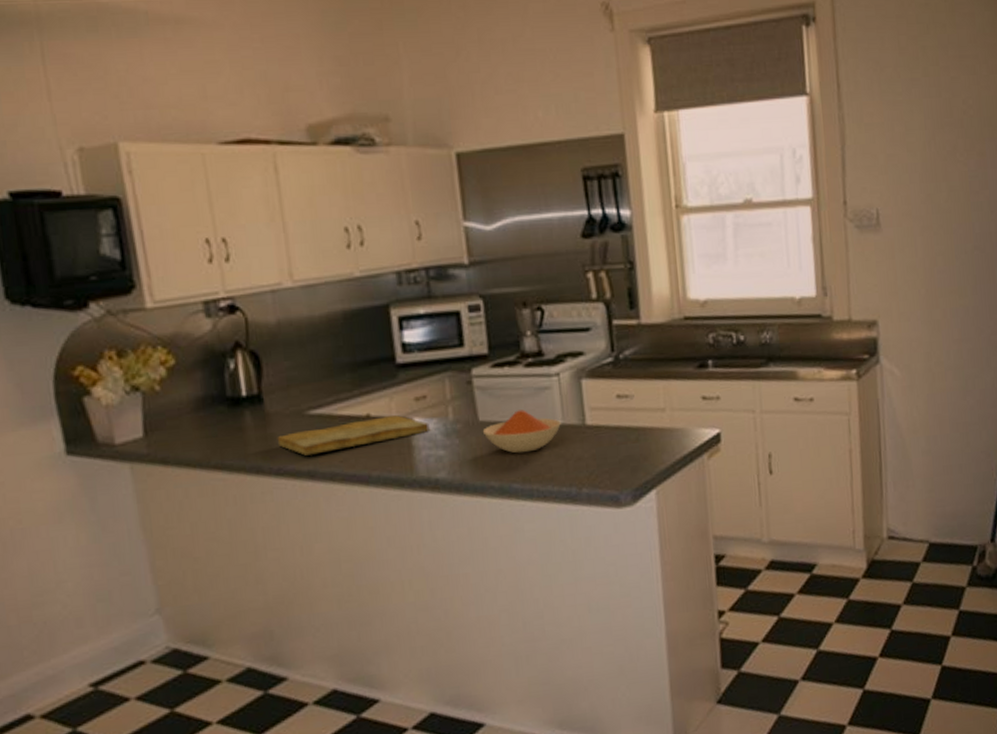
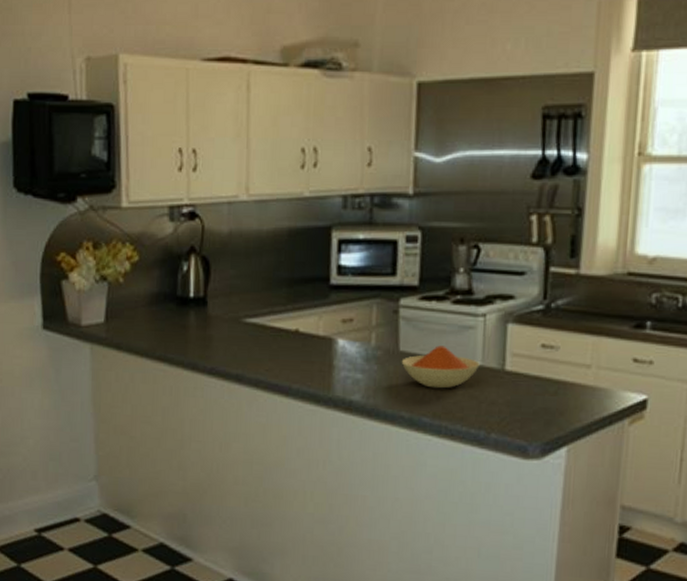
cutting board: present [277,415,430,456] -> none [214,333,352,360]

